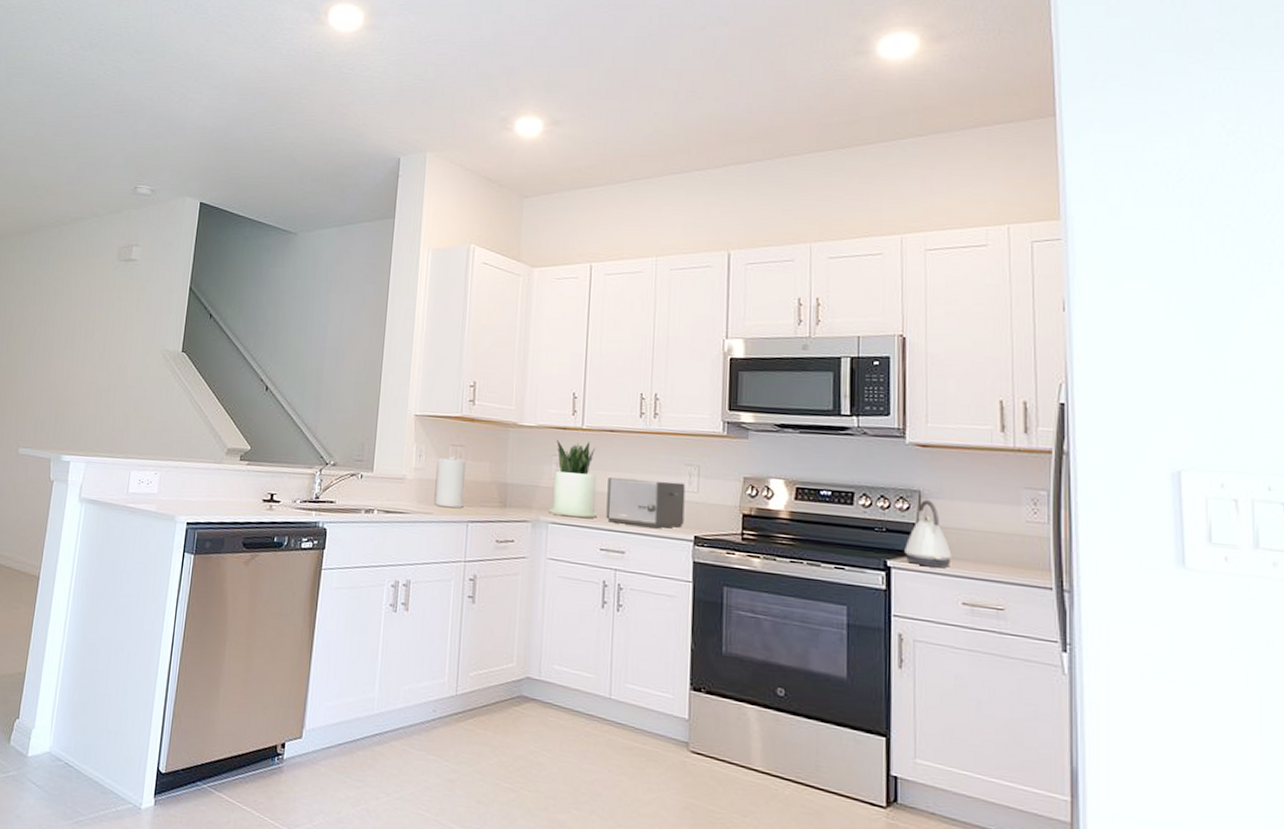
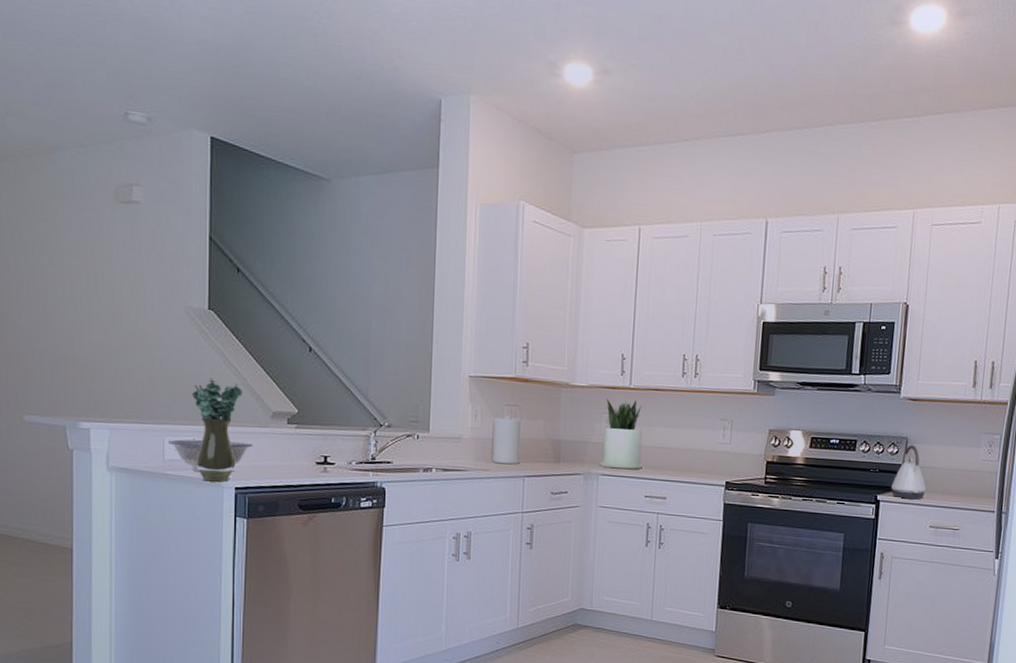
bowl: none [133,473,208,506] -> present [167,439,254,473]
vase: none [154,415,203,517] -> present [192,378,242,482]
toaster: present [606,477,686,529] -> none [650,432,720,476]

